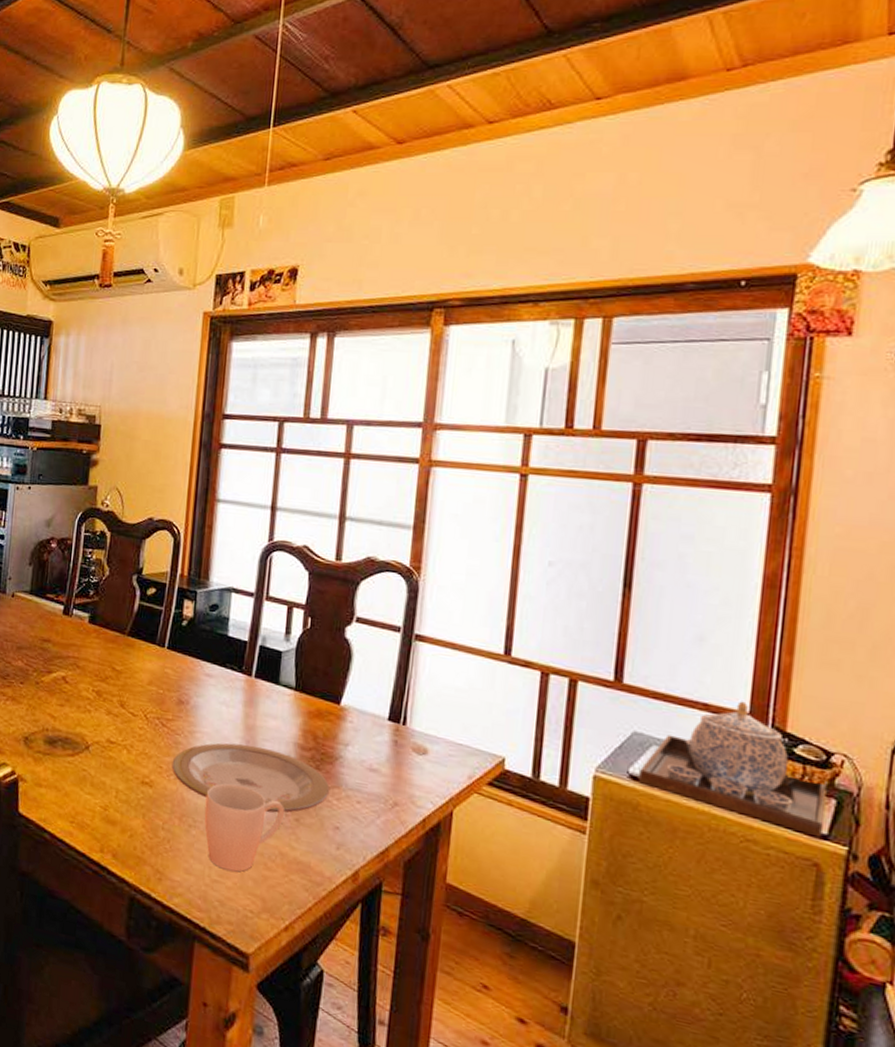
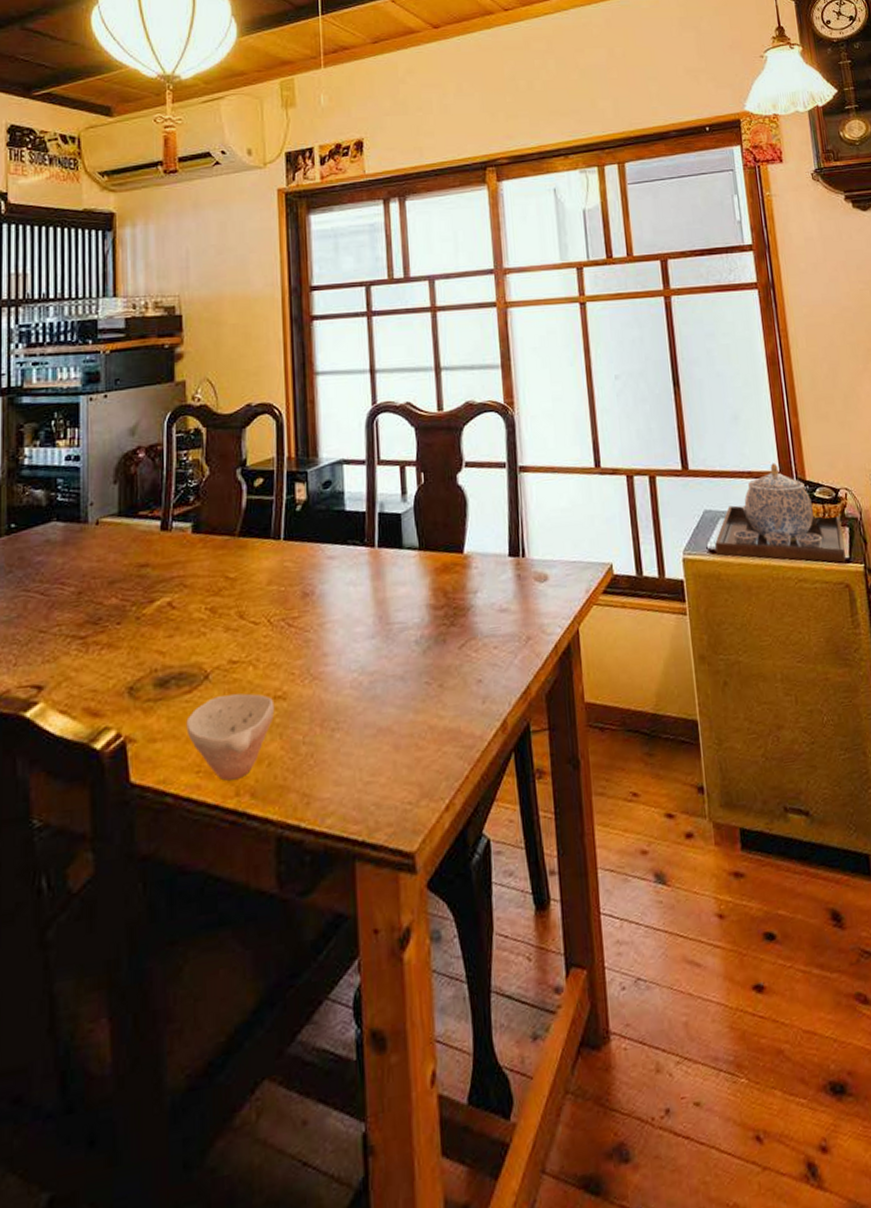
ceramic bowl: none [66,766,142,839] -> present [186,693,275,781]
plate: present [171,742,330,813] -> none [304,618,468,693]
mug: present [204,783,285,872] -> none [345,666,428,767]

